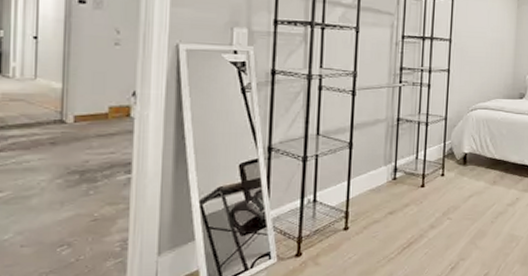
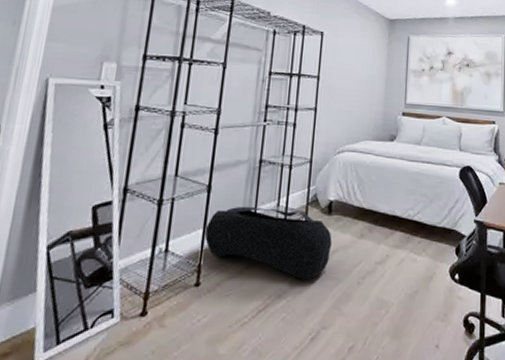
bag: none [349,160,468,222] -> present [204,206,332,280]

